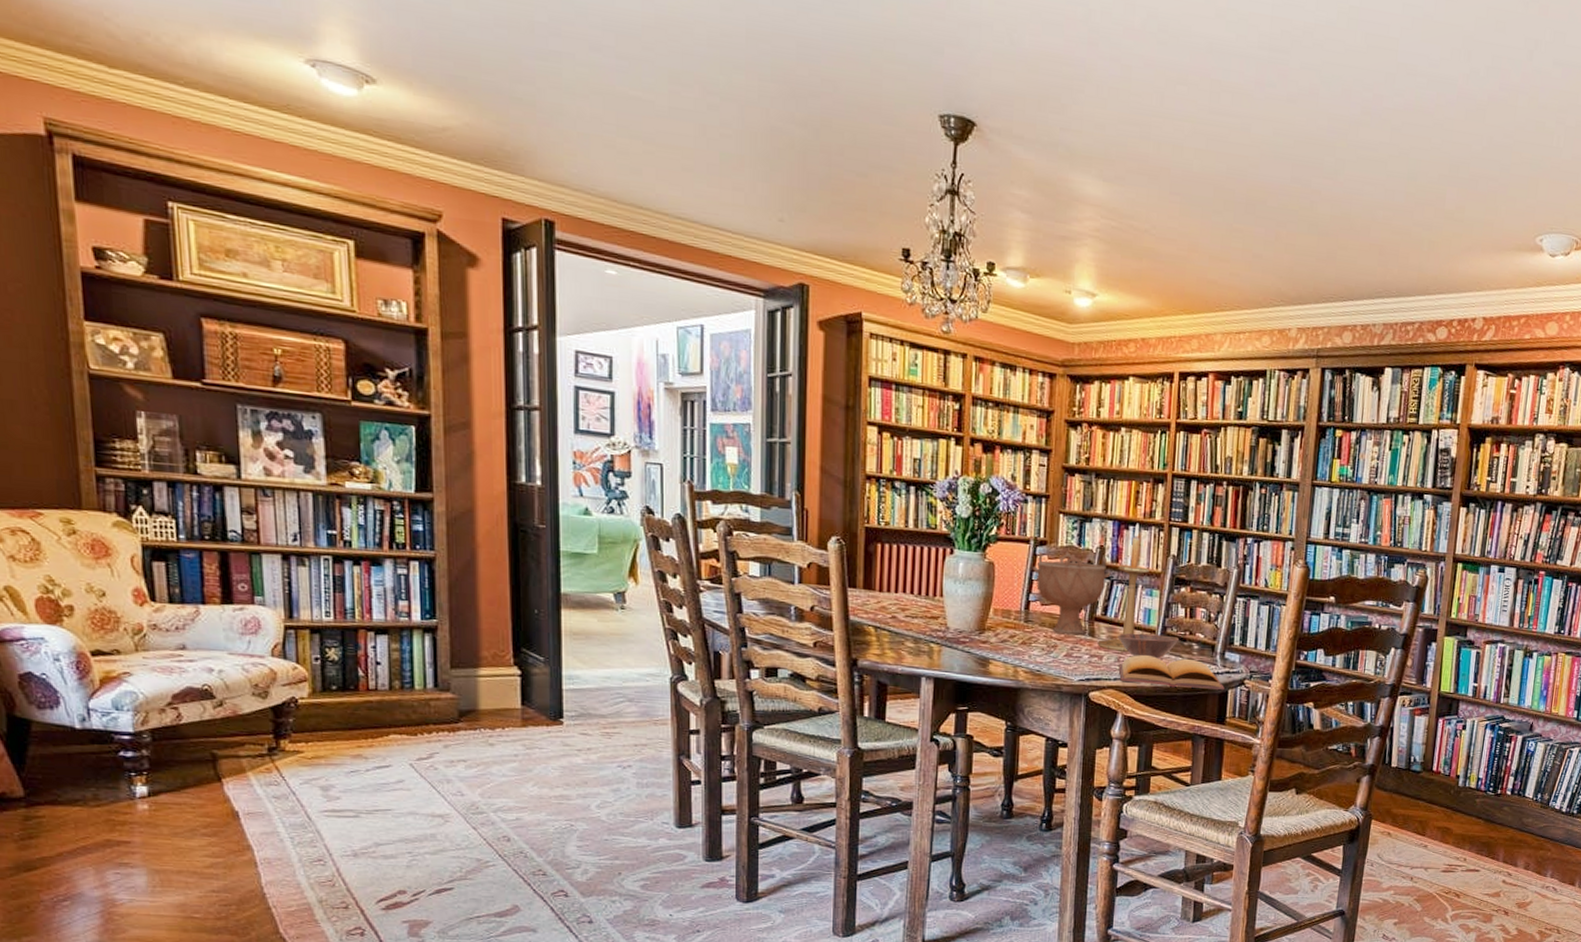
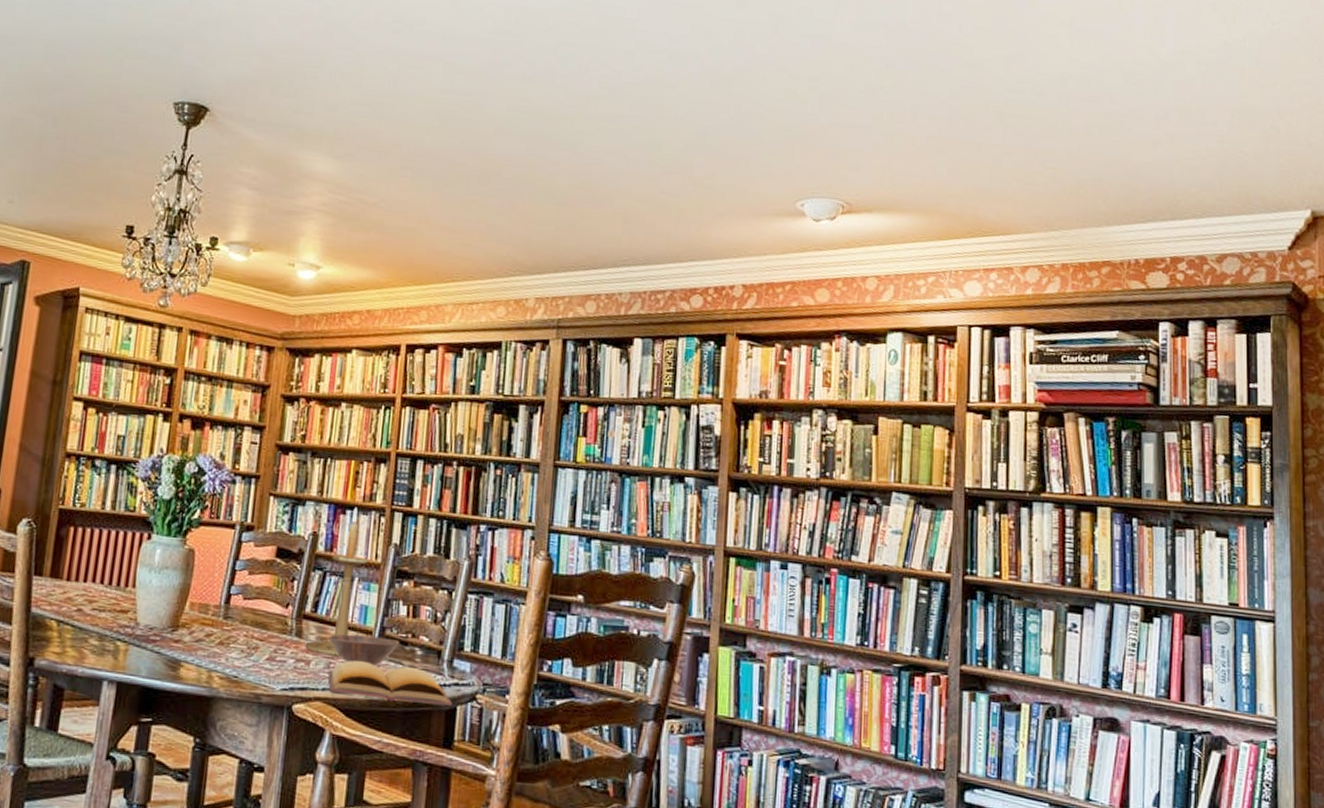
decorative bowl: present [1032,551,1111,636] -> none [236,537,324,636]

